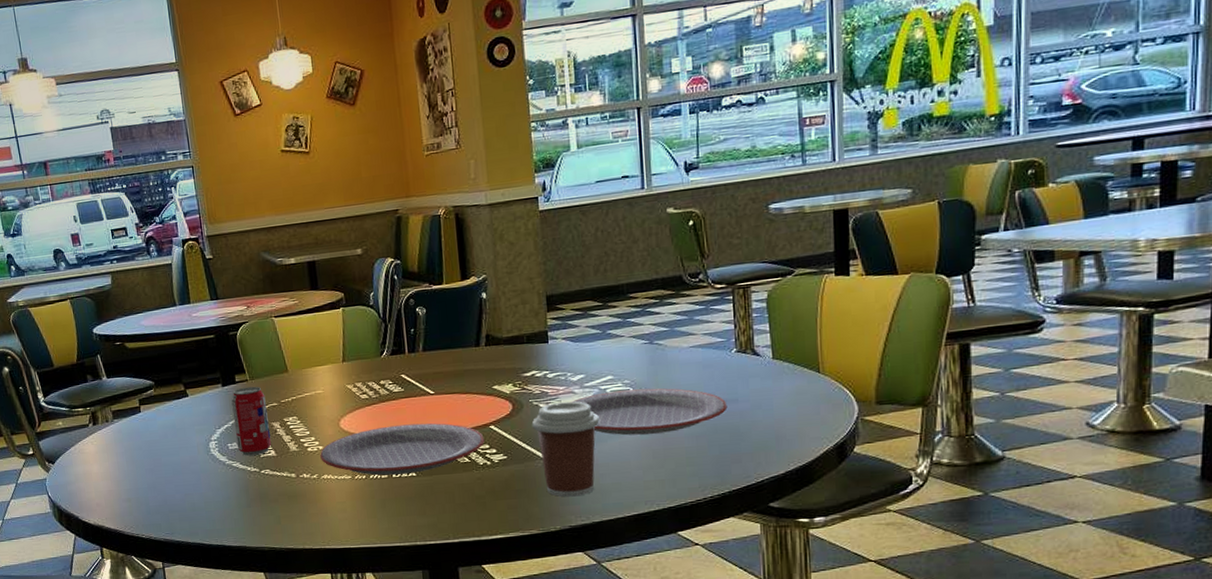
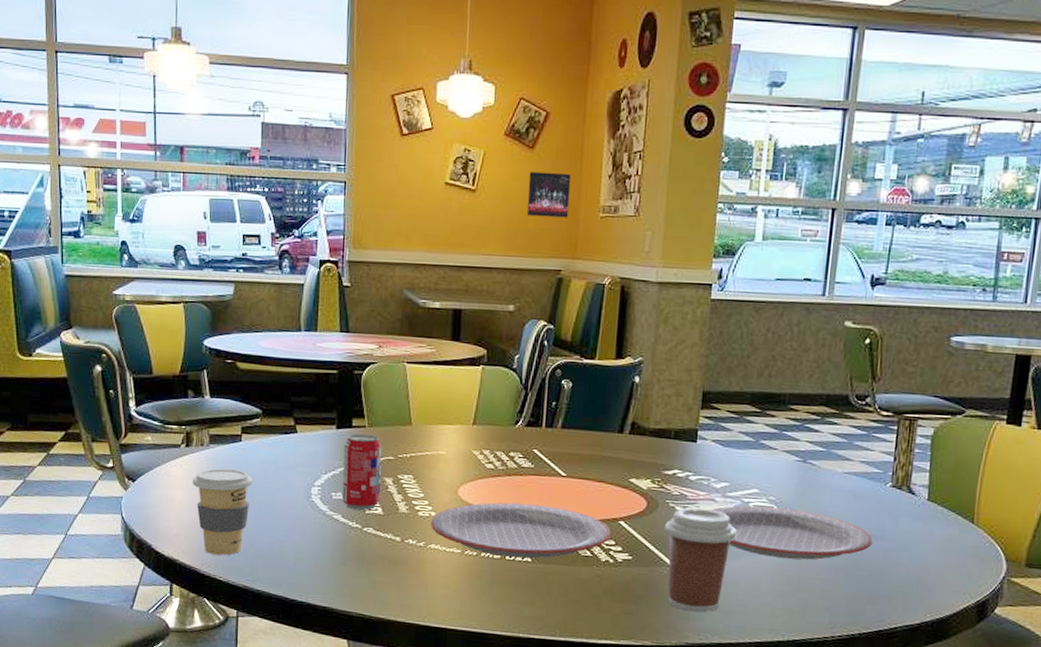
coffee cup: none [103,437,158,516] -> present [192,468,253,556]
album cover: none [354,122,397,167] -> present [527,171,572,218]

